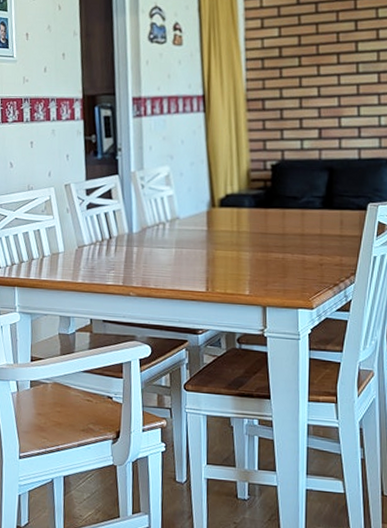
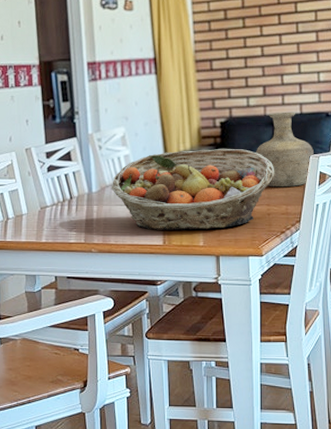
fruit basket: none [152,192,329,278] -> present [111,148,275,230]
vase: none [309,156,372,237] -> present [256,112,314,188]

